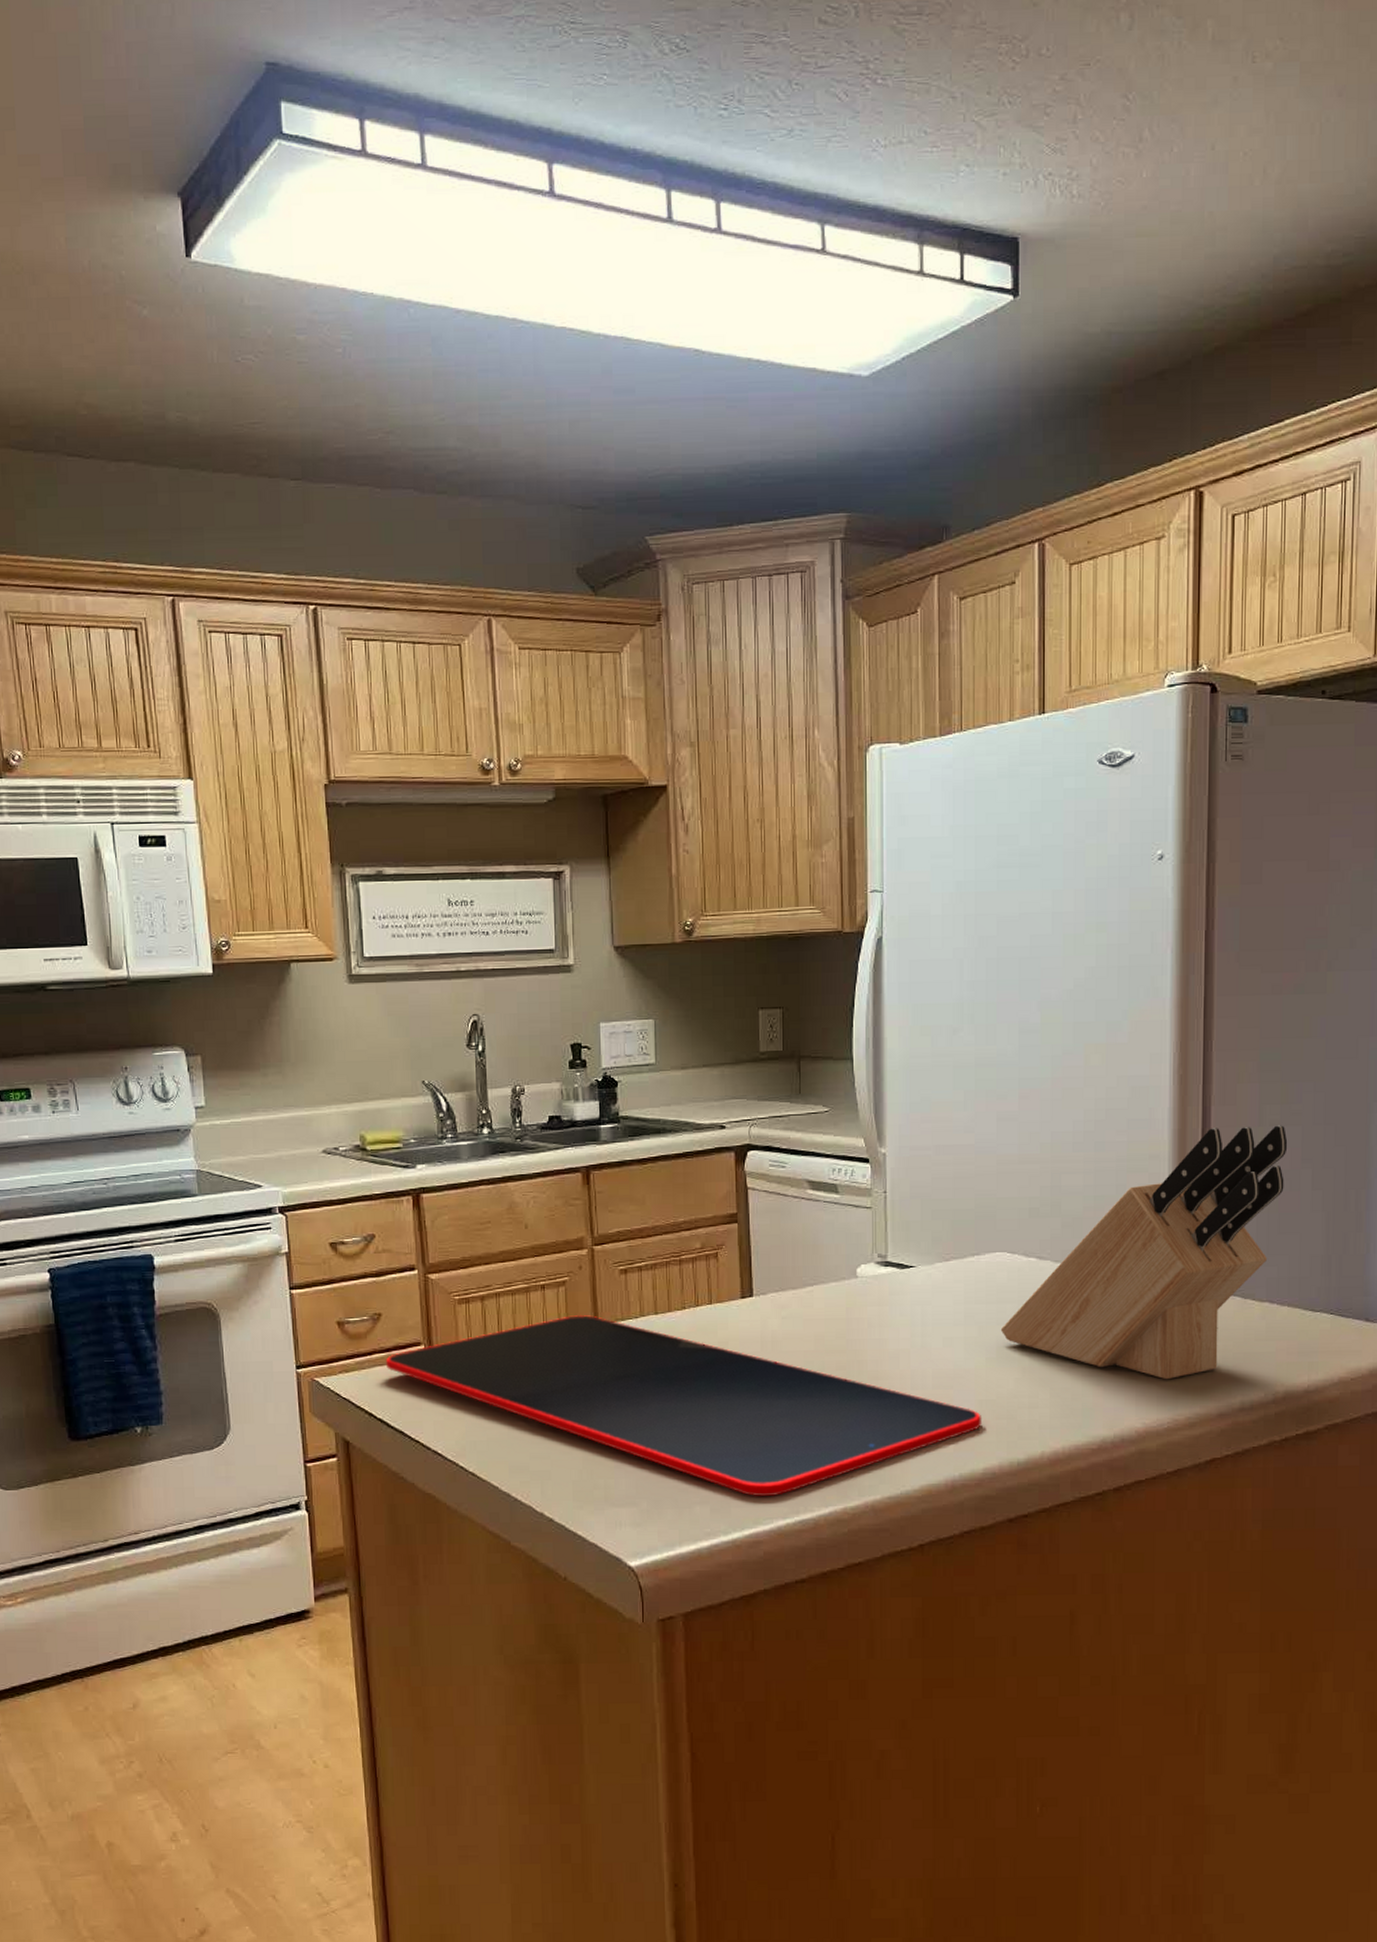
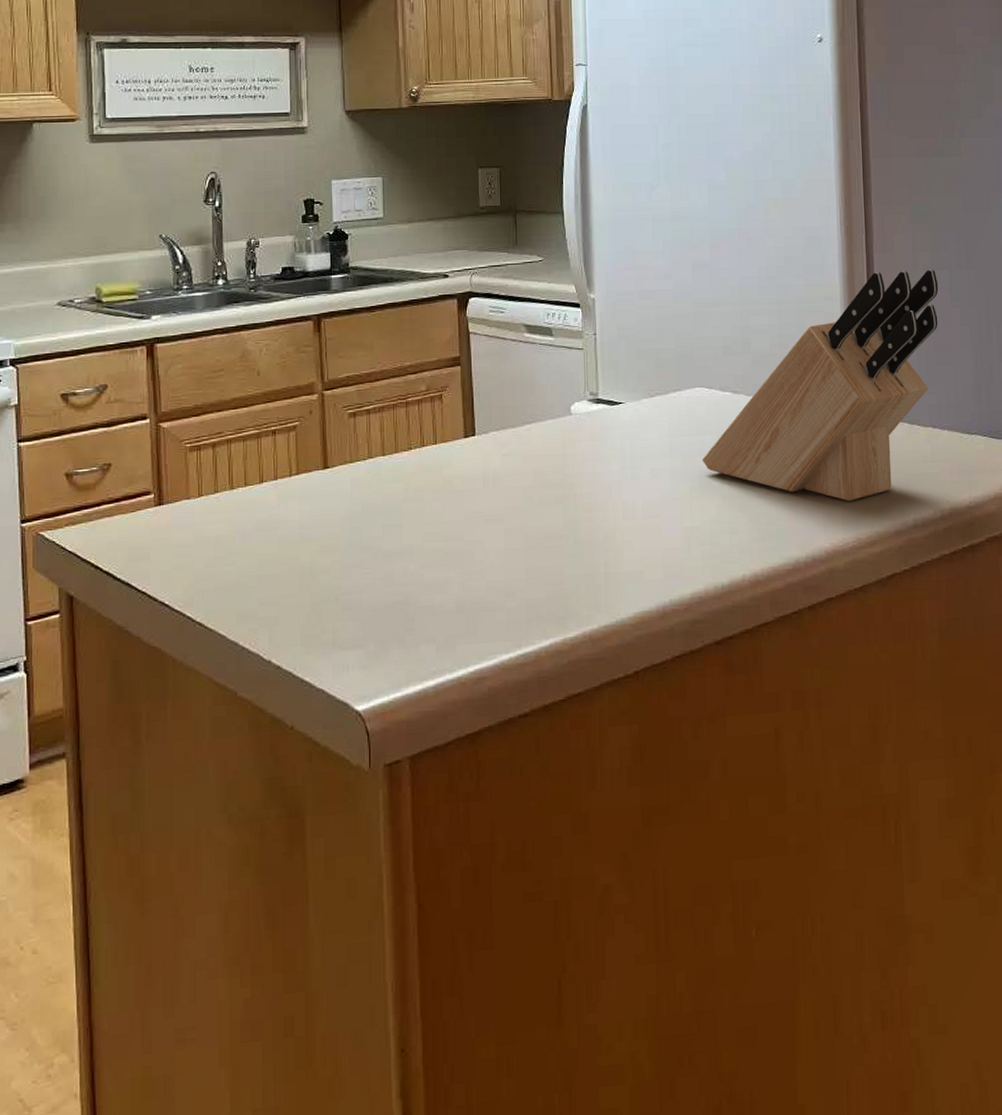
cutting board: present [385,1314,983,1497] -> none [113,458,689,632]

